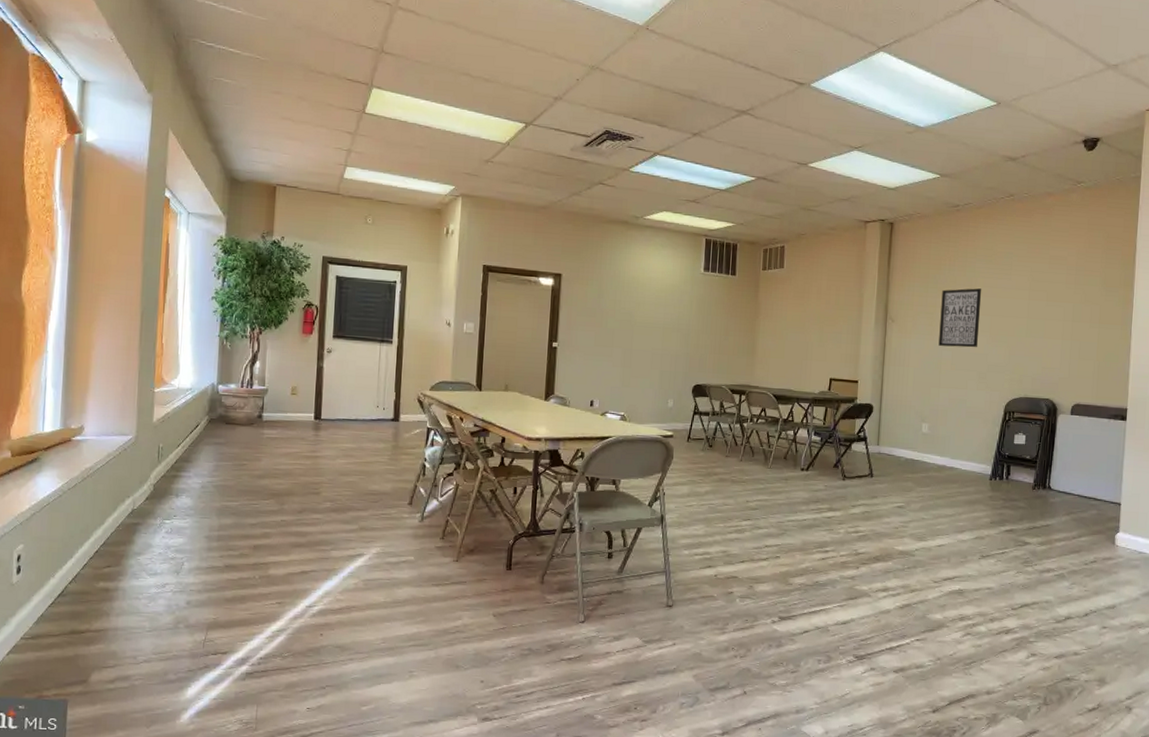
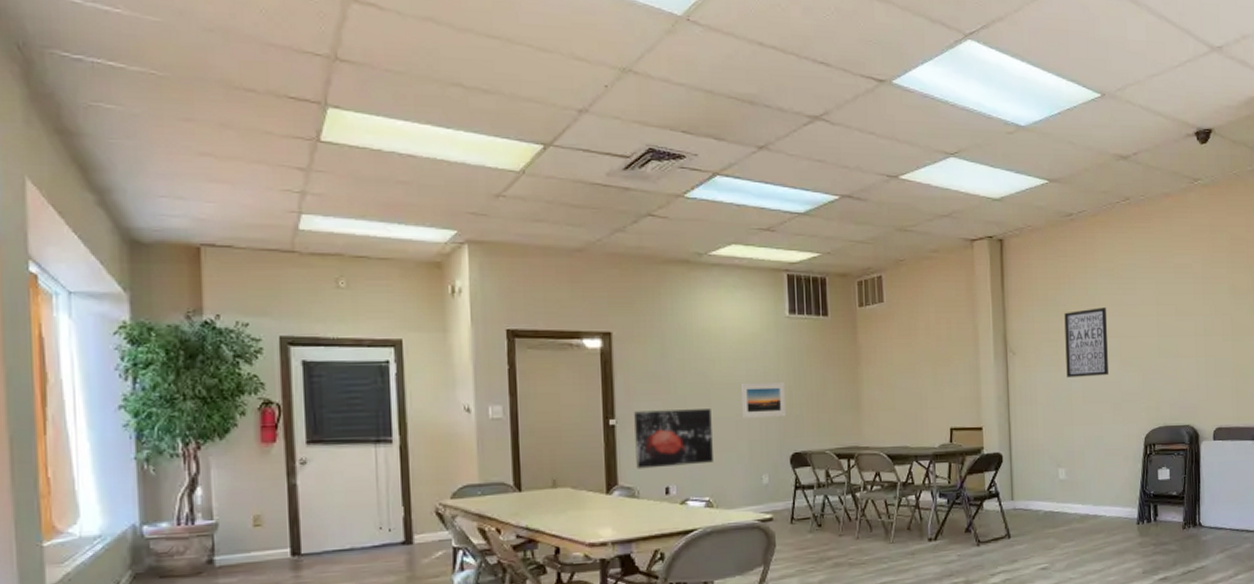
wall art: none [570,338,633,385] -> present [634,409,713,469]
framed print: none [656,323,695,354] -> present [740,382,787,418]

